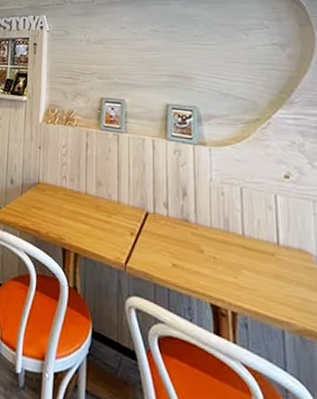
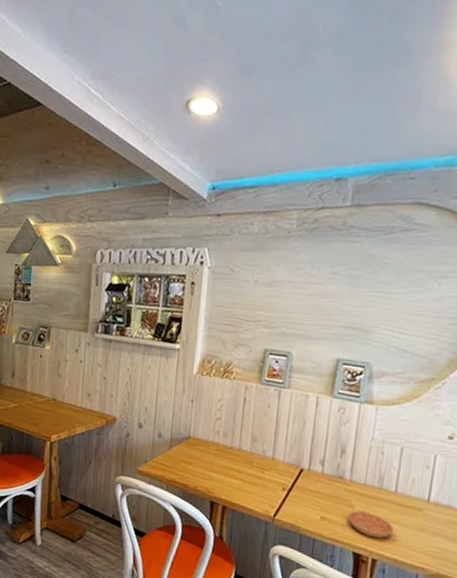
saucer: none [199,257,248,288] -> present [347,511,394,539]

